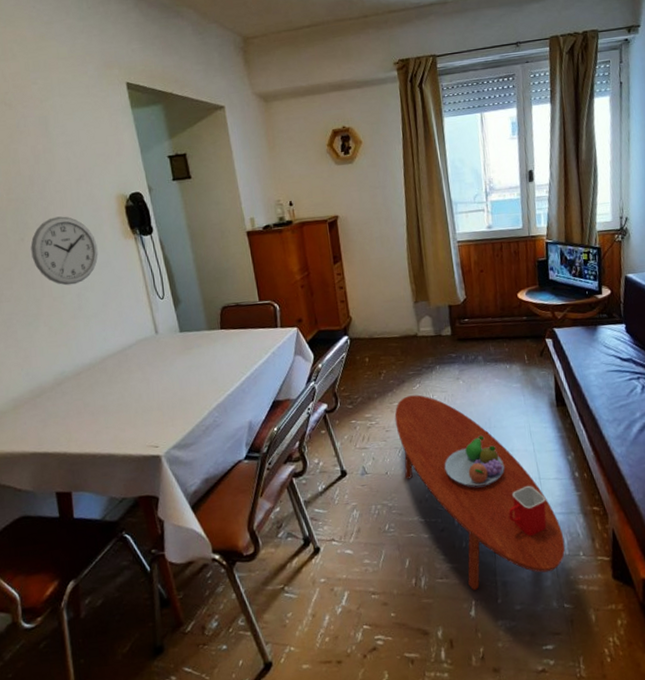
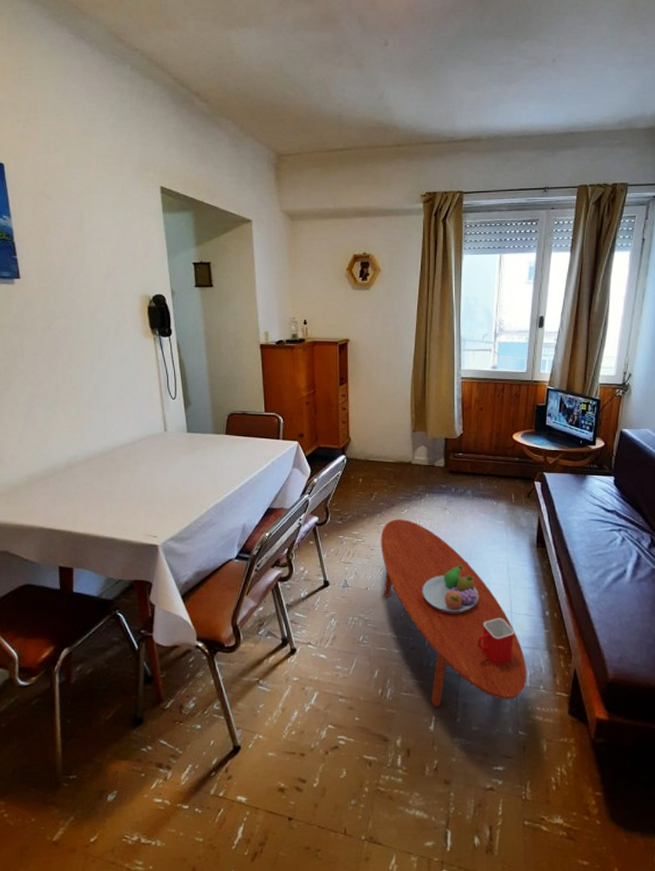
wall clock: present [31,216,98,286] -> none [56,309,118,376]

